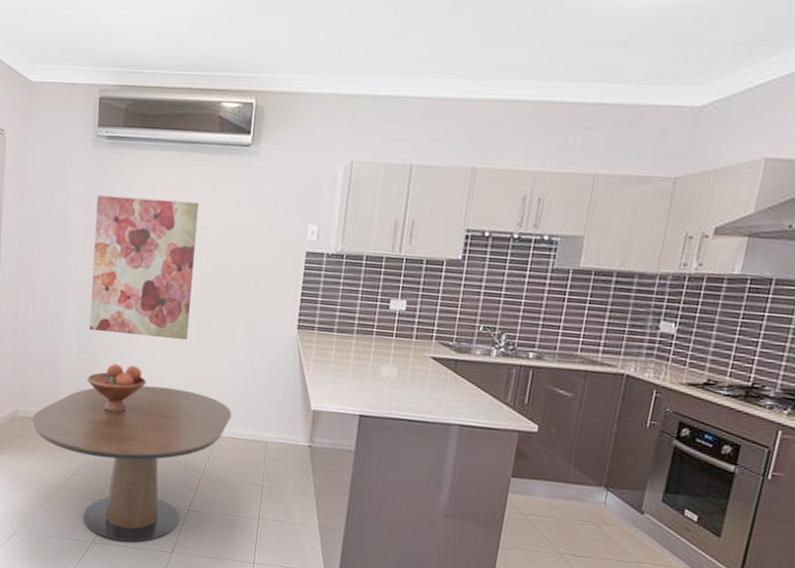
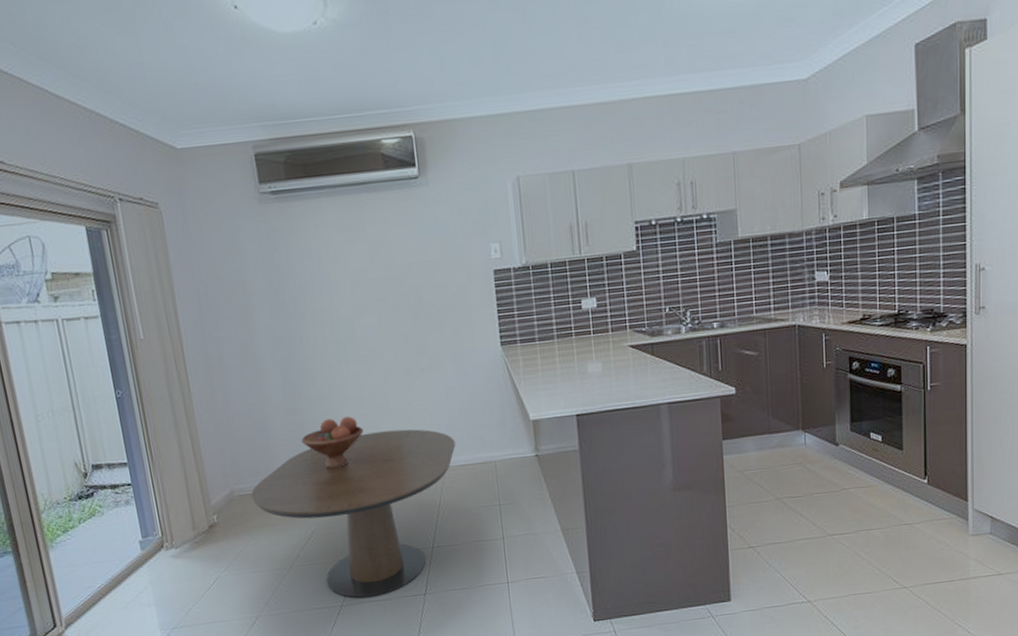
wall art: present [89,195,200,341] -> none [273,241,396,391]

